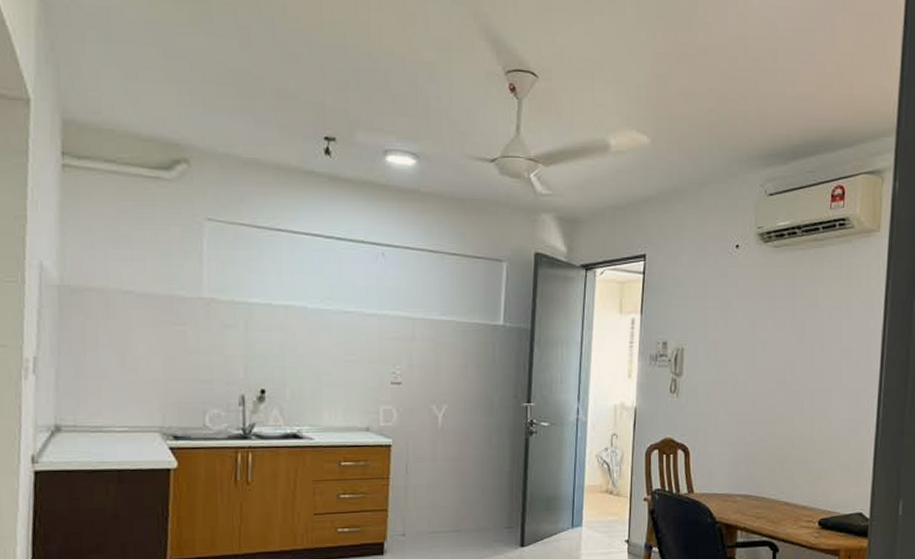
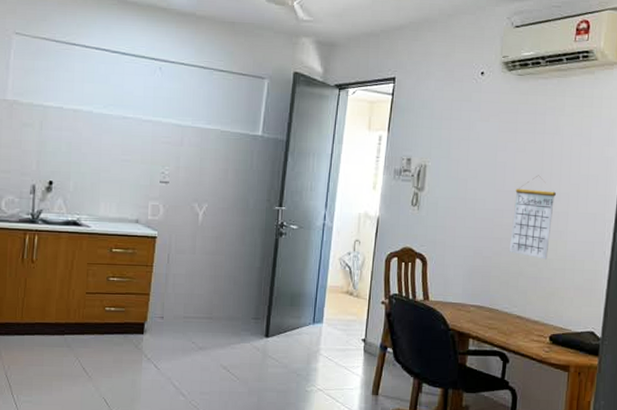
calendar: none [774,352,818,441] -> present [510,175,556,260]

